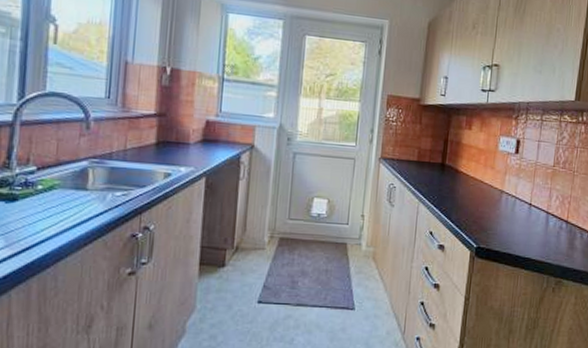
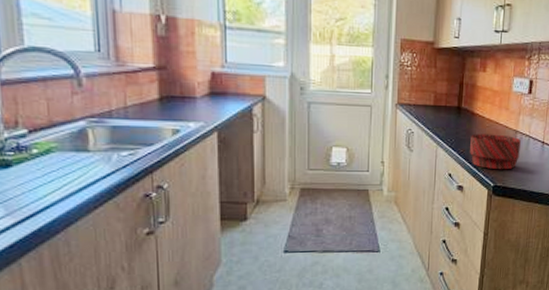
bowl: none [452,191,507,231] -> present [470,133,521,170]

